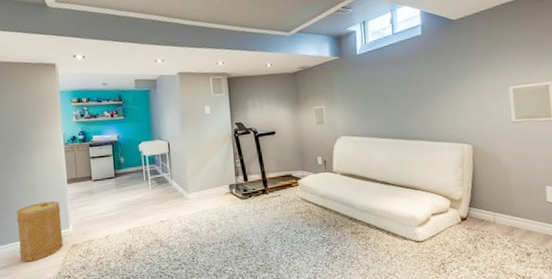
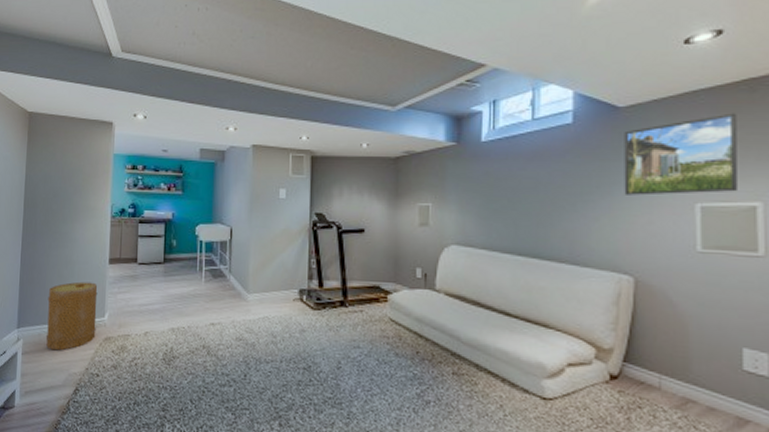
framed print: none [458,18,536,86] -> present [624,113,737,196]

